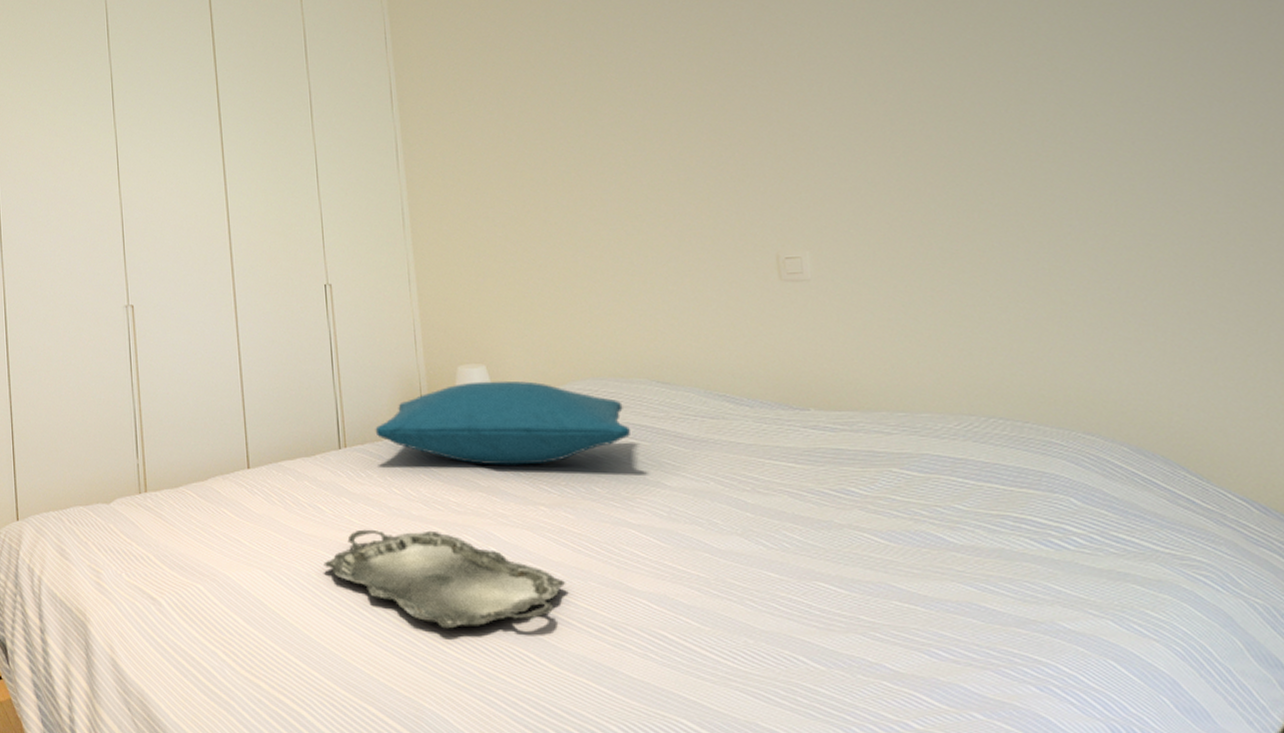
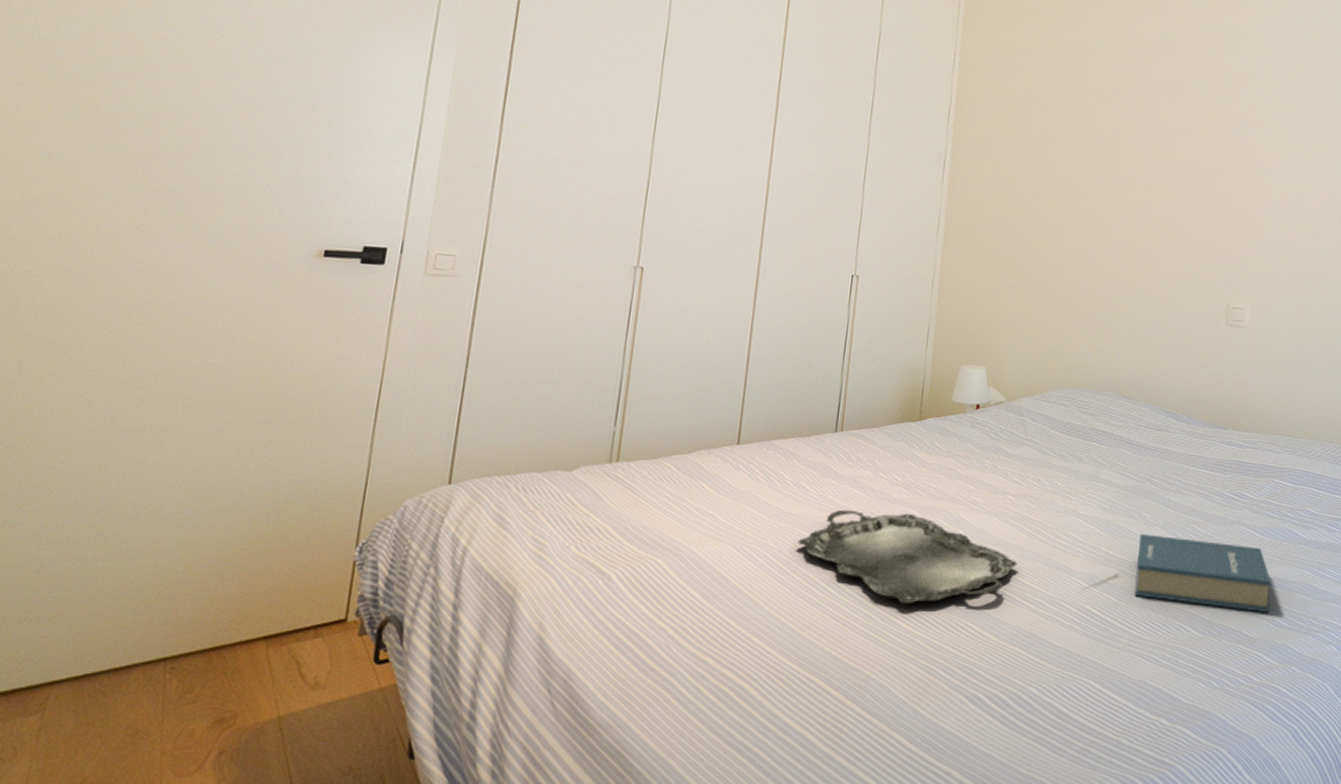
pillow: present [375,380,630,466] -> none [873,381,1094,459]
hardback book: none [712,545,920,641] -> present [1134,534,1271,613]

